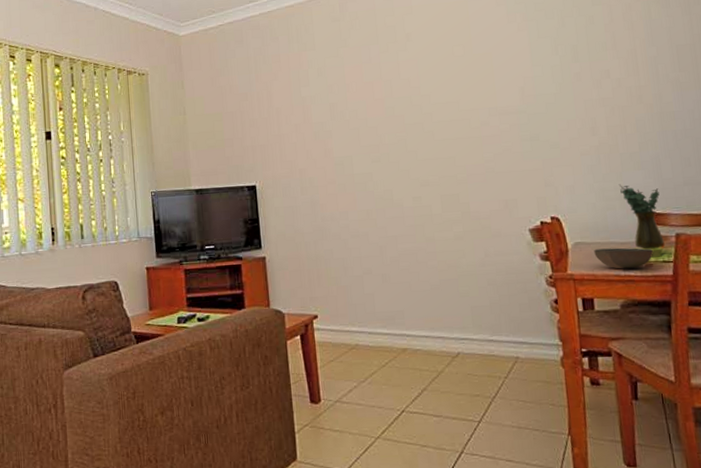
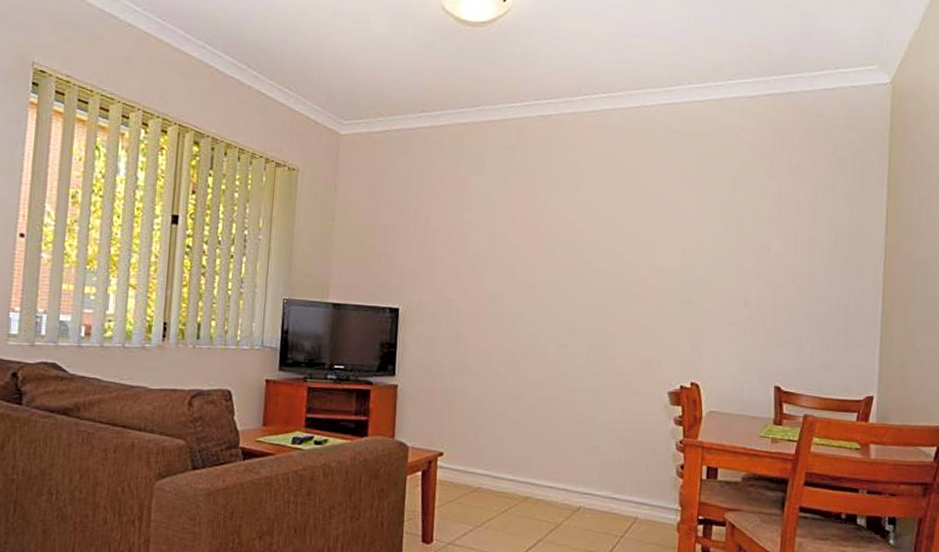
bowl: present [594,247,653,269] -> none [726,420,780,443]
vase: present [618,184,665,258] -> none [759,359,796,435]

